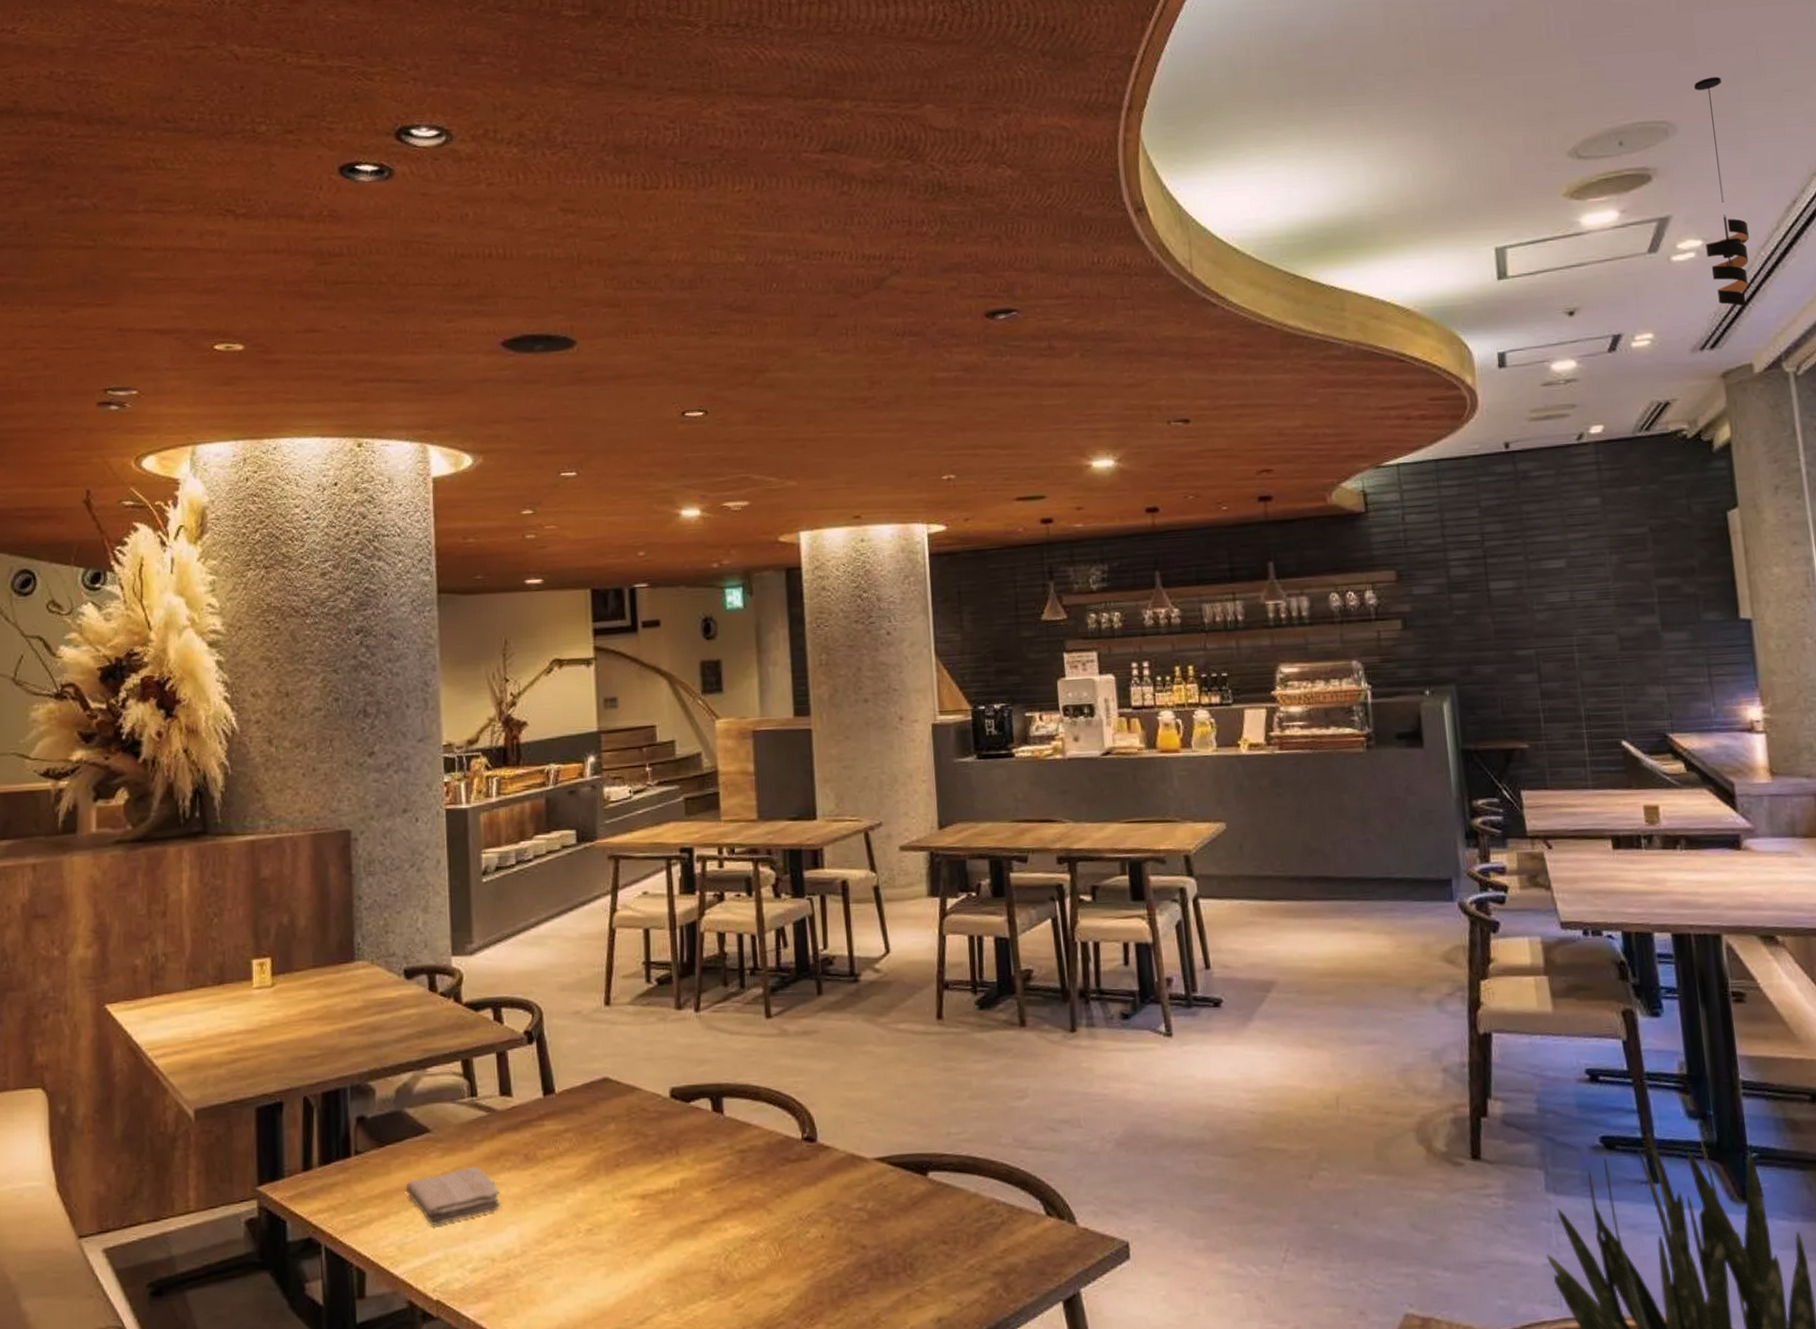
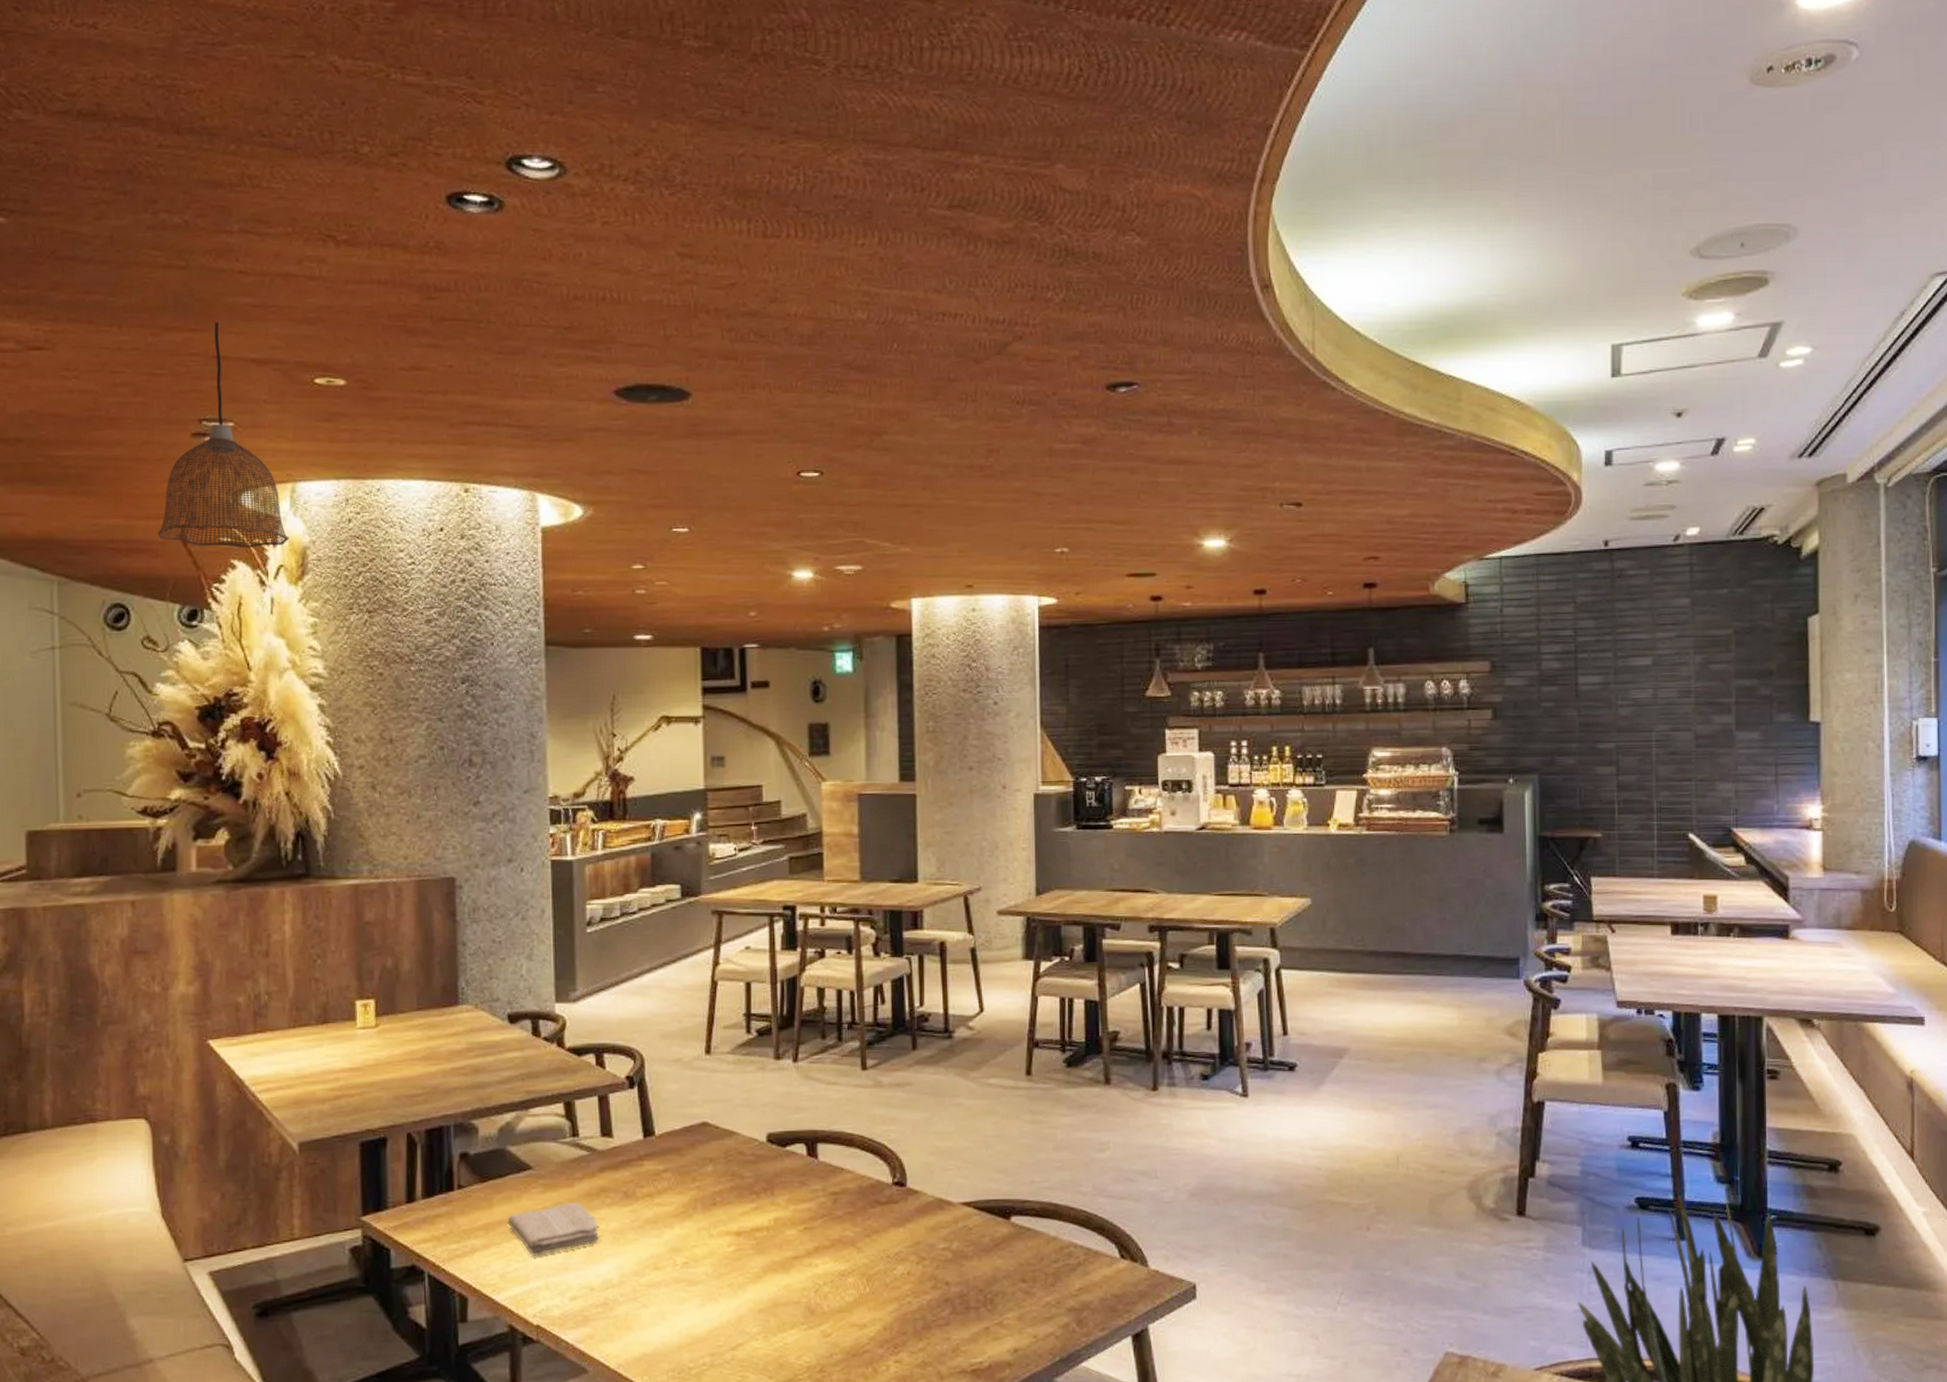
pendant lamp: none [64,296,189,511] -> present [158,322,289,549]
pendant light: present [1694,76,1749,307] -> none [1814,181,1856,417]

